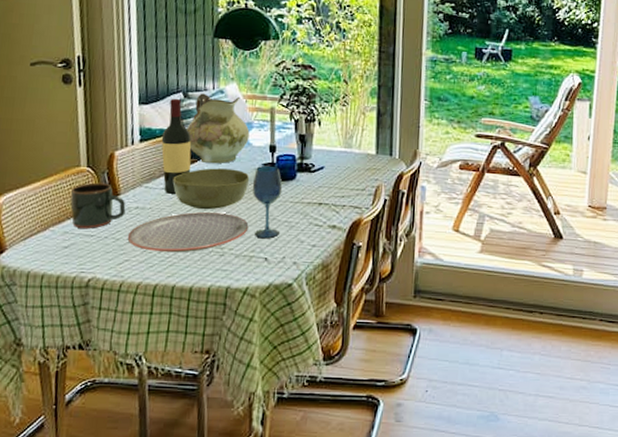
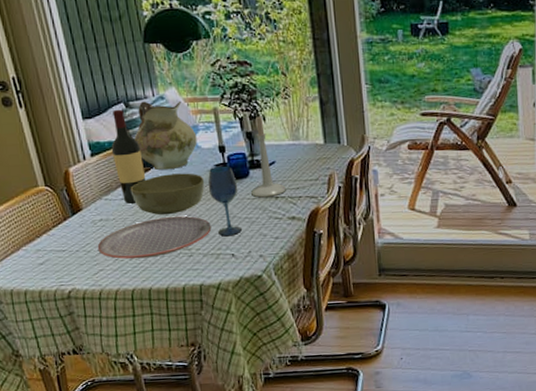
mug: present [70,182,126,228] -> none [34,199,91,245]
candlestick: none [295,120,331,203] -> present [251,116,286,198]

